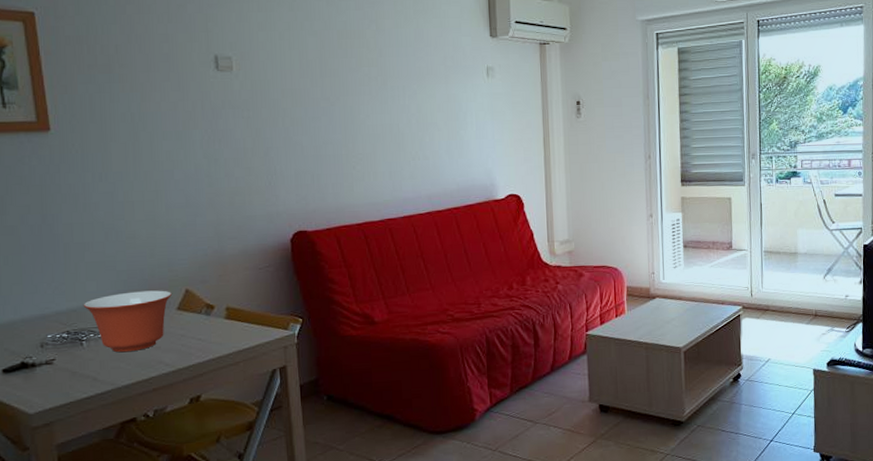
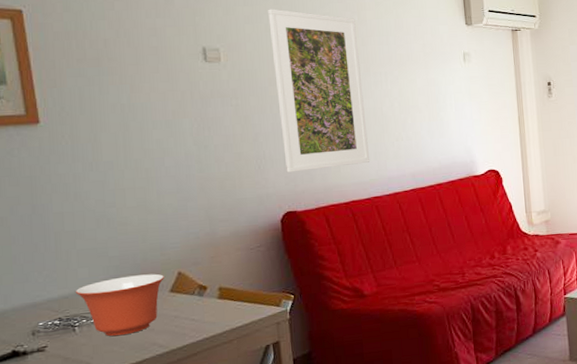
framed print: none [282,15,385,190] -> present [268,9,370,173]

